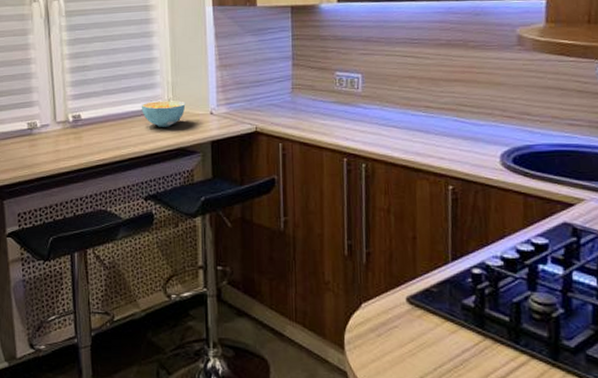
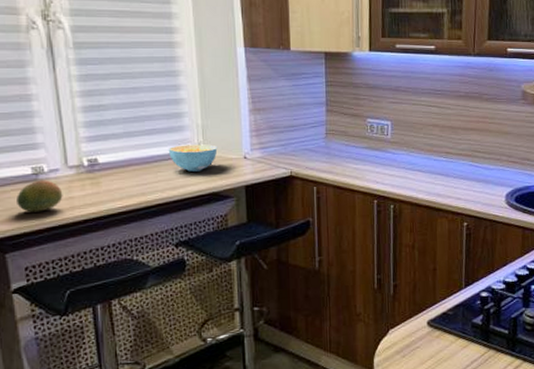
fruit: none [15,134,51,163] -> present [17,180,63,212]

